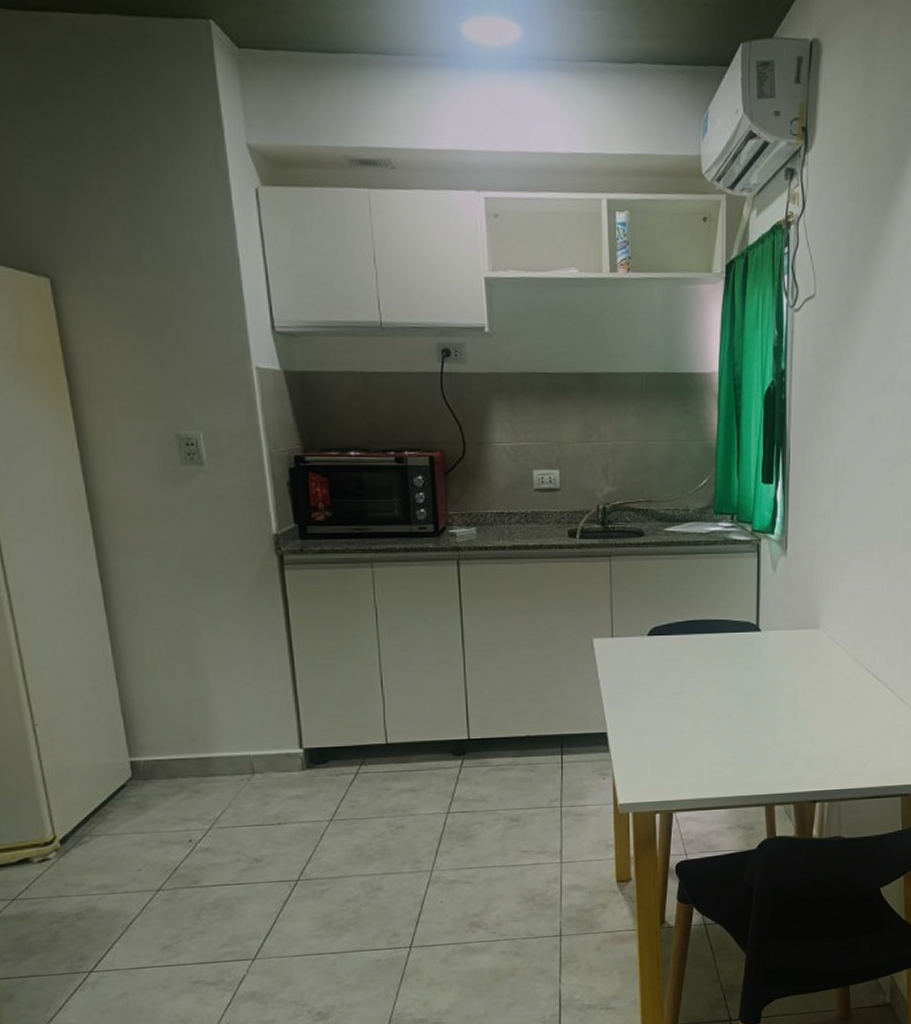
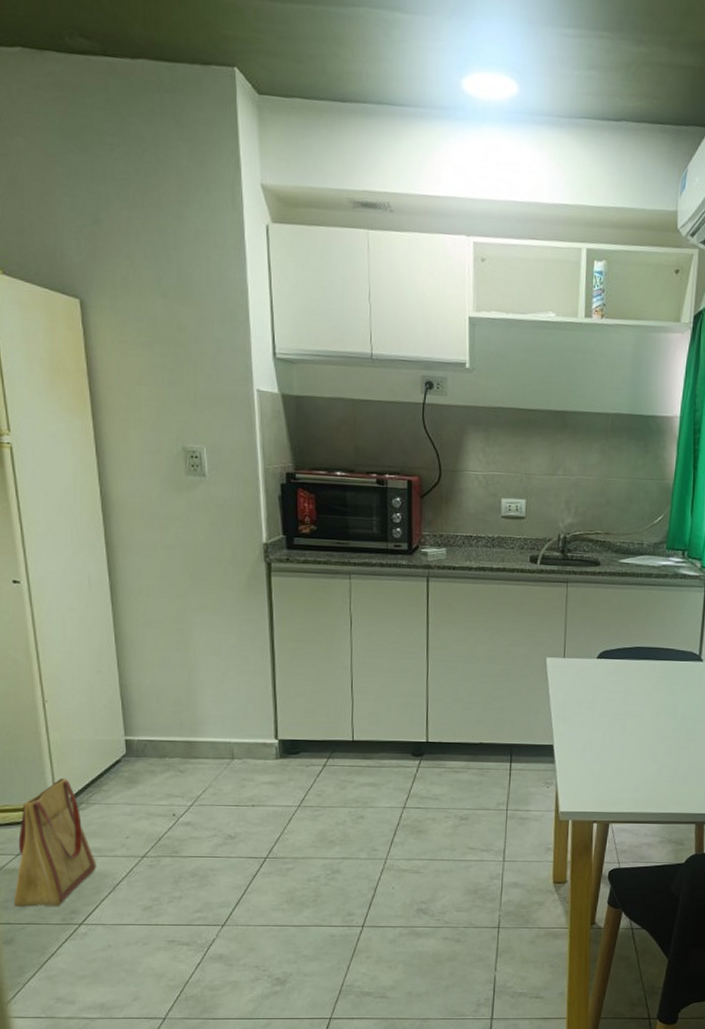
shopping bag: none [11,809,106,958] -> present [13,777,98,907]

